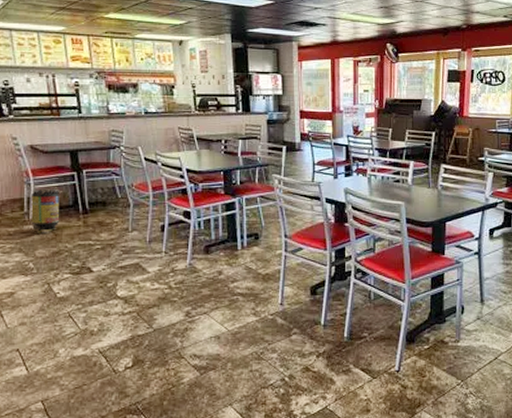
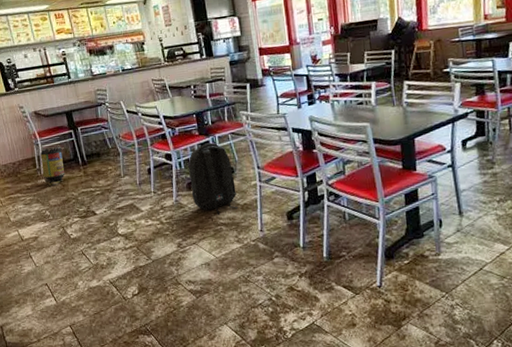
backpack: none [208,204,259,283] -> present [188,142,238,215]

